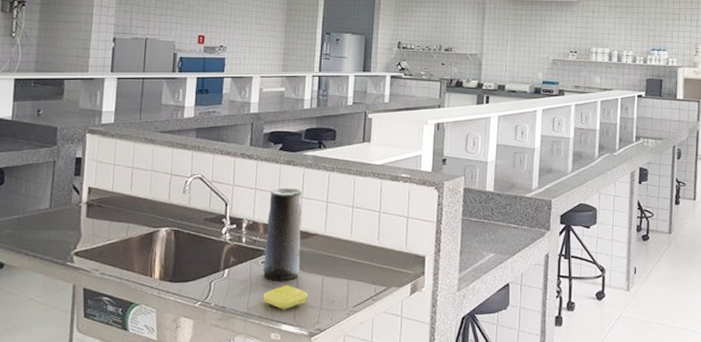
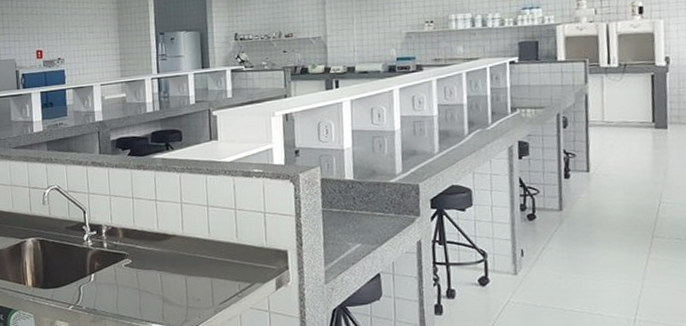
soap bar: present [262,285,308,310] -> none [130,286,174,310]
paper towel roll: present [263,188,302,282] -> none [124,192,163,284]

